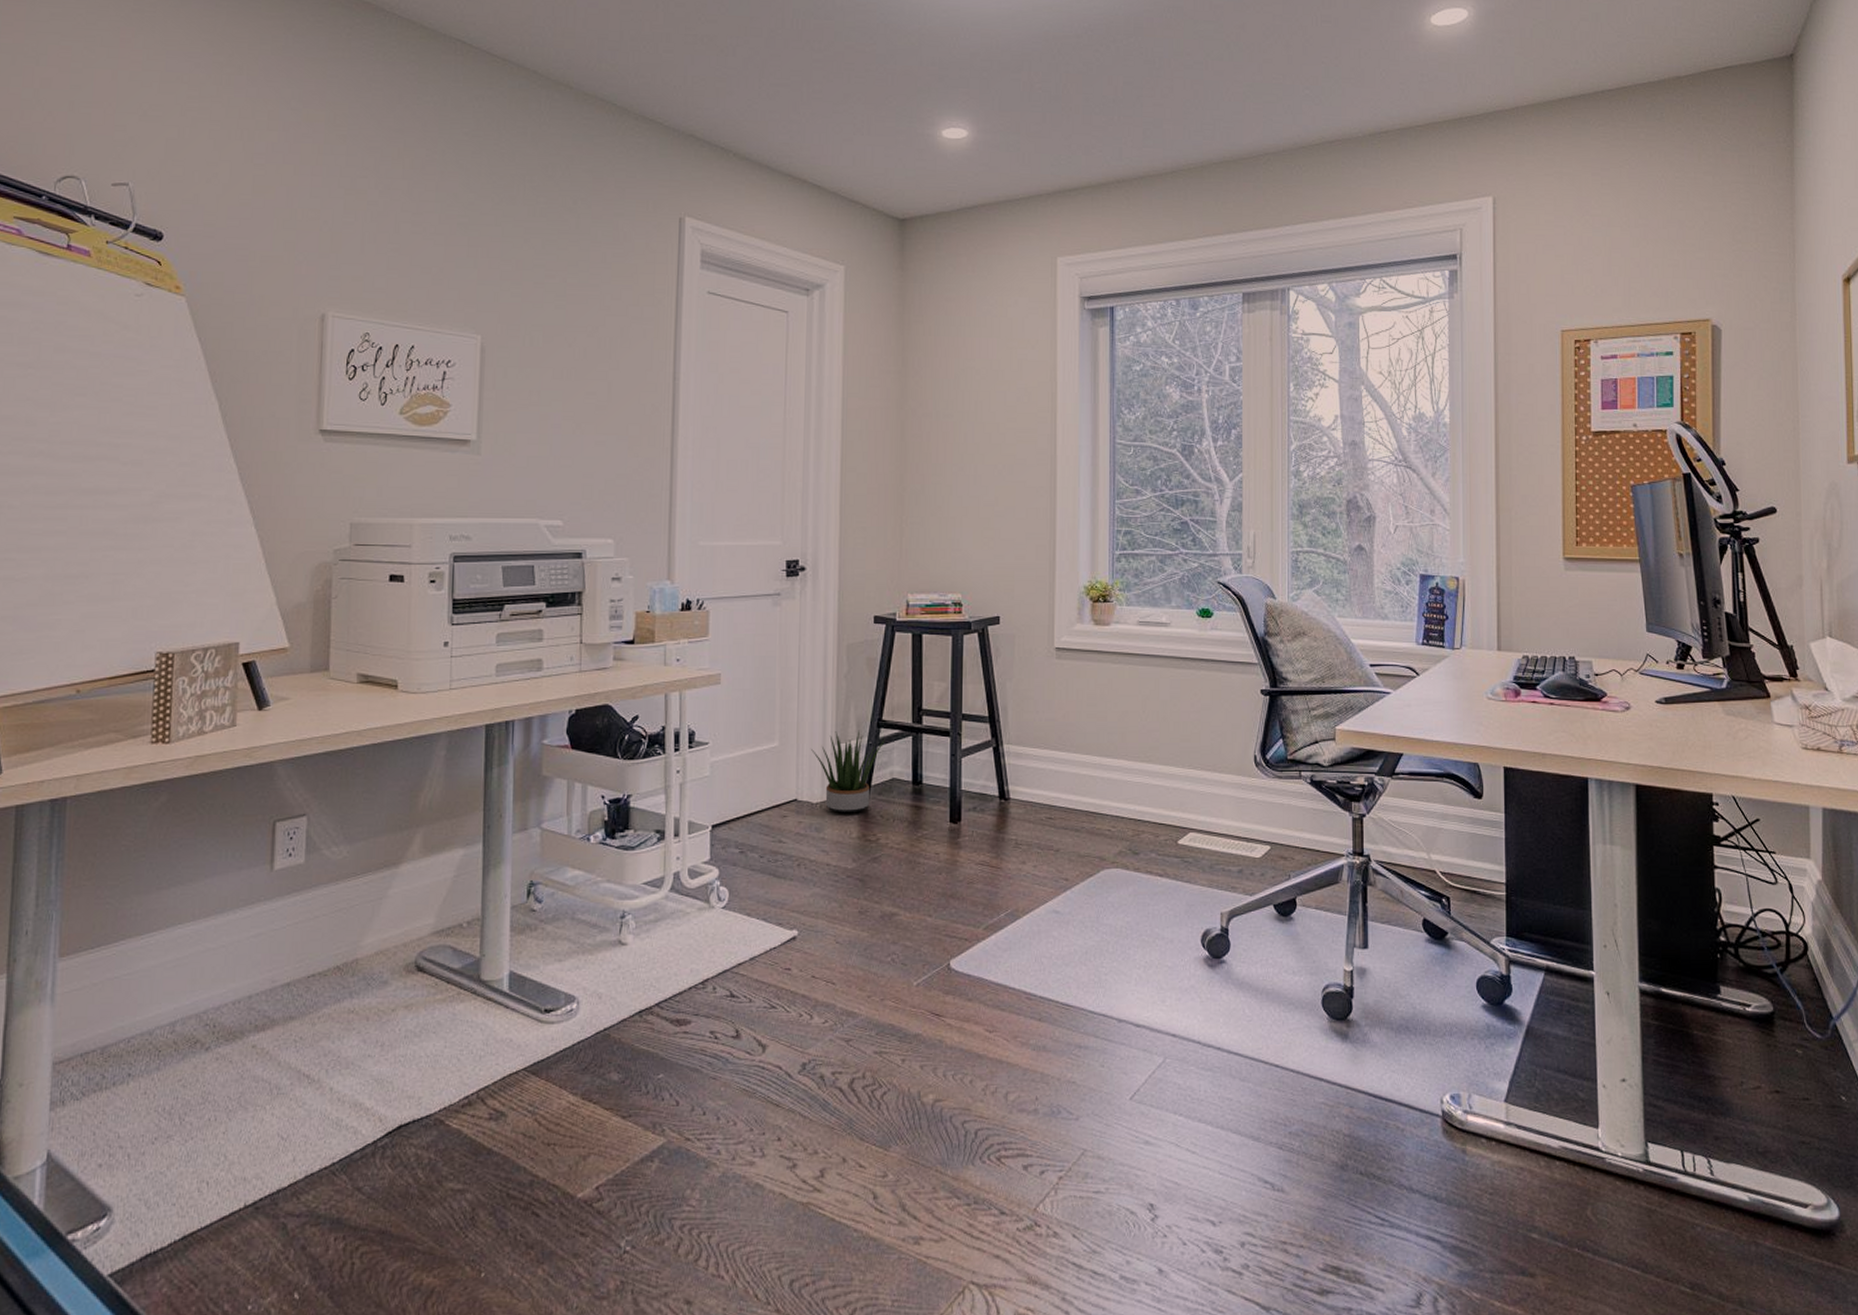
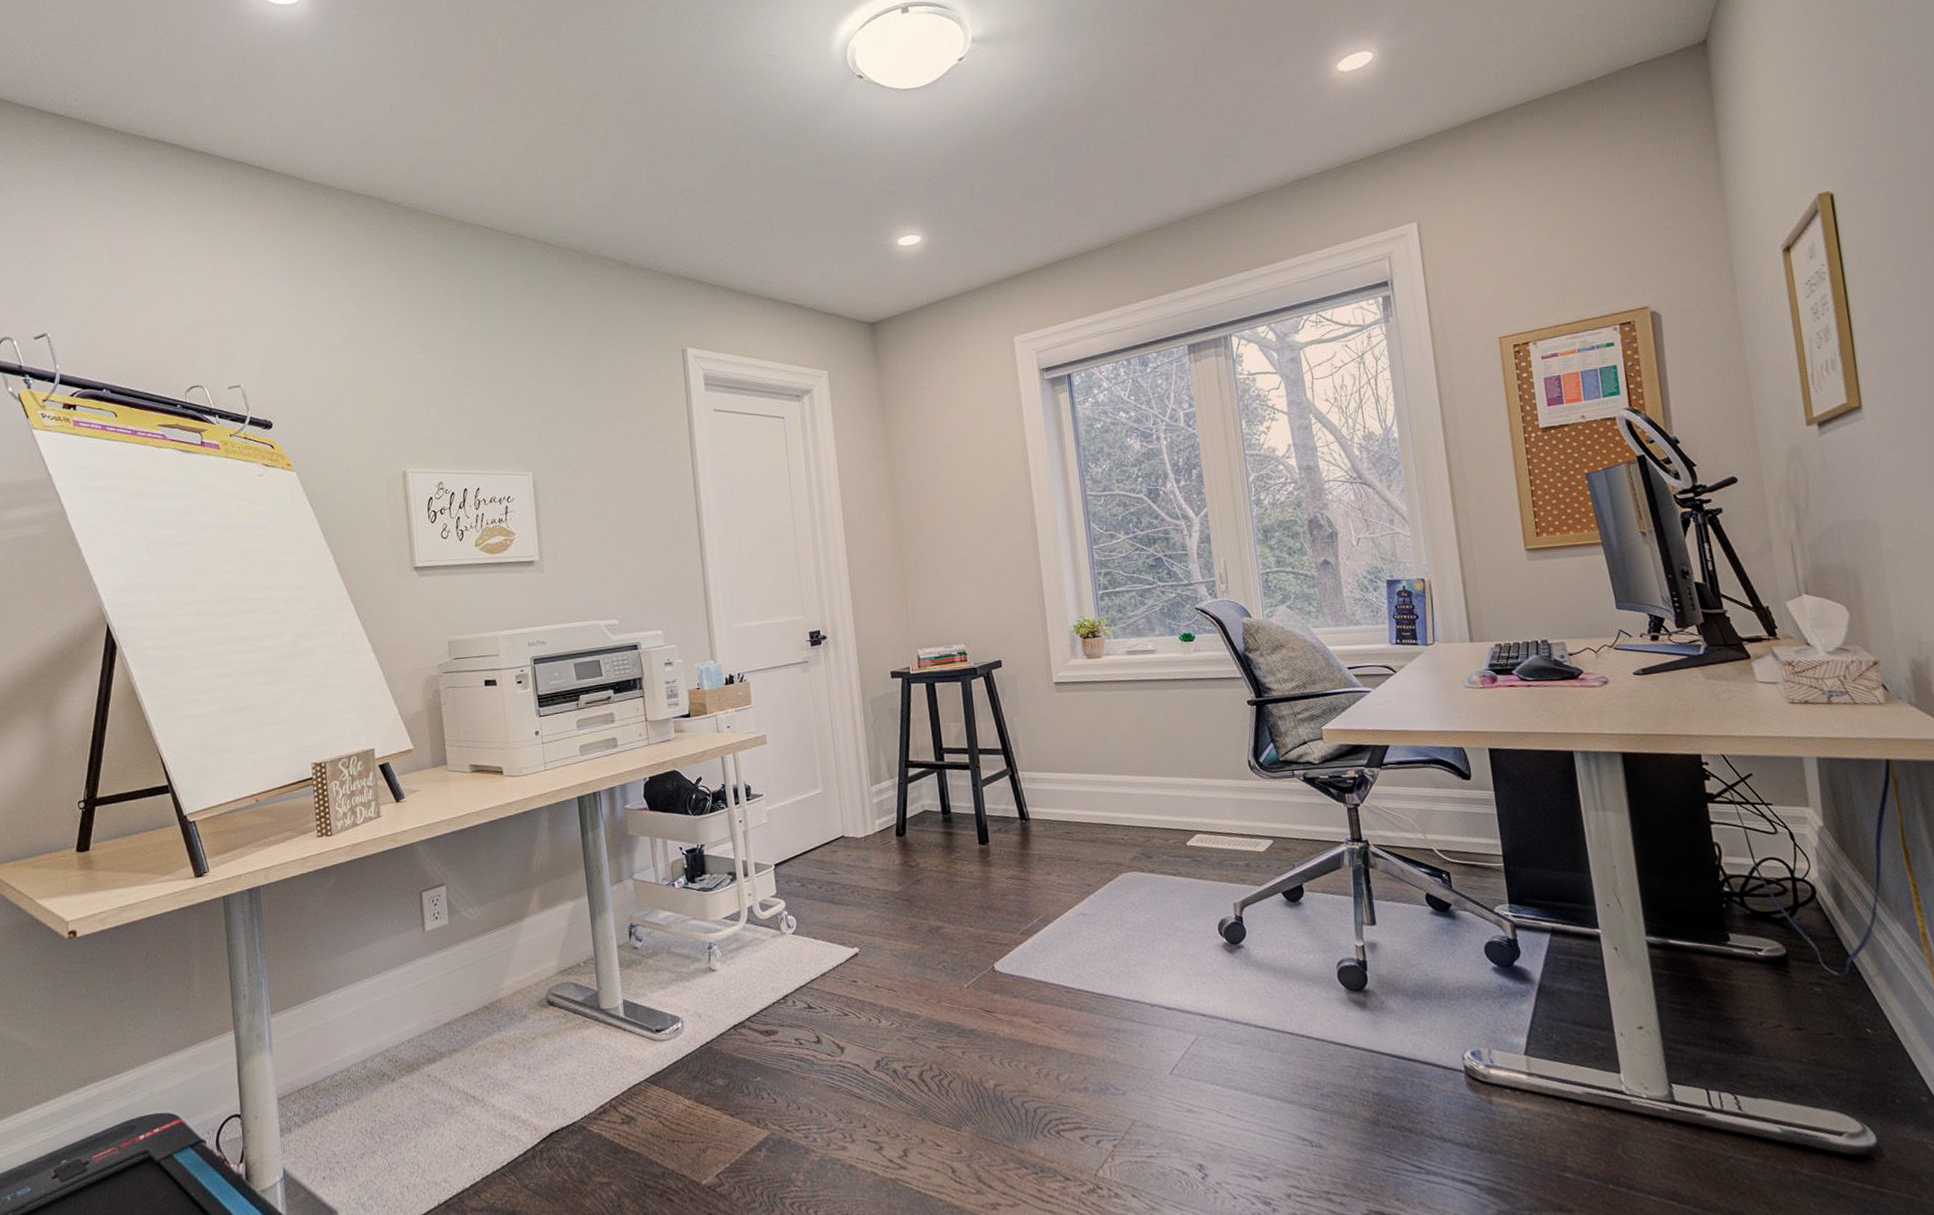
potted plant: present [811,730,885,814] -> none [851,771,914,845]

